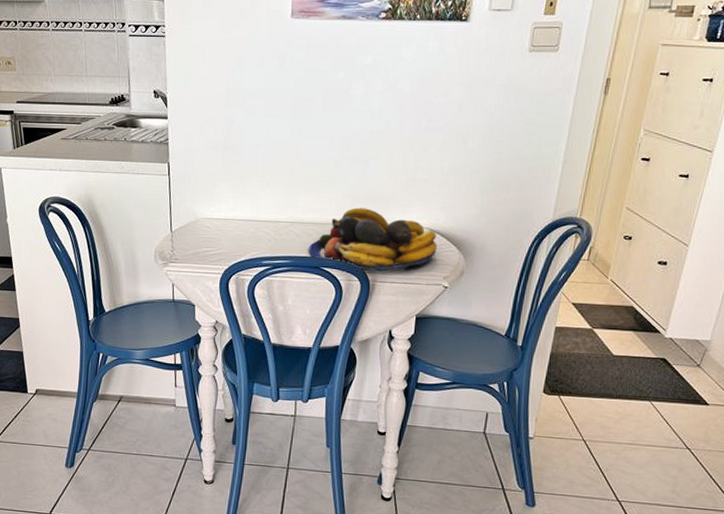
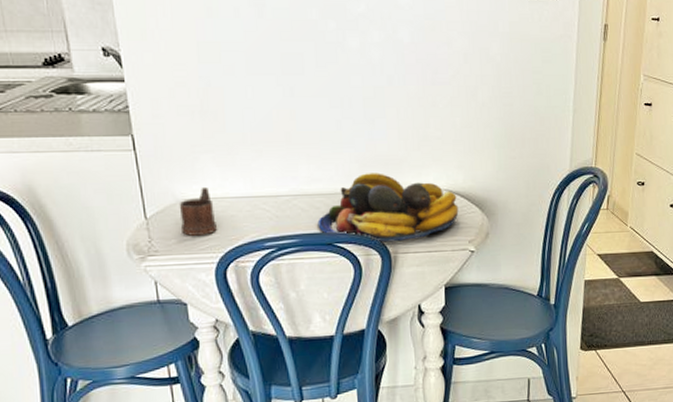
mug: none [197,209,225,250] -> present [179,186,217,236]

